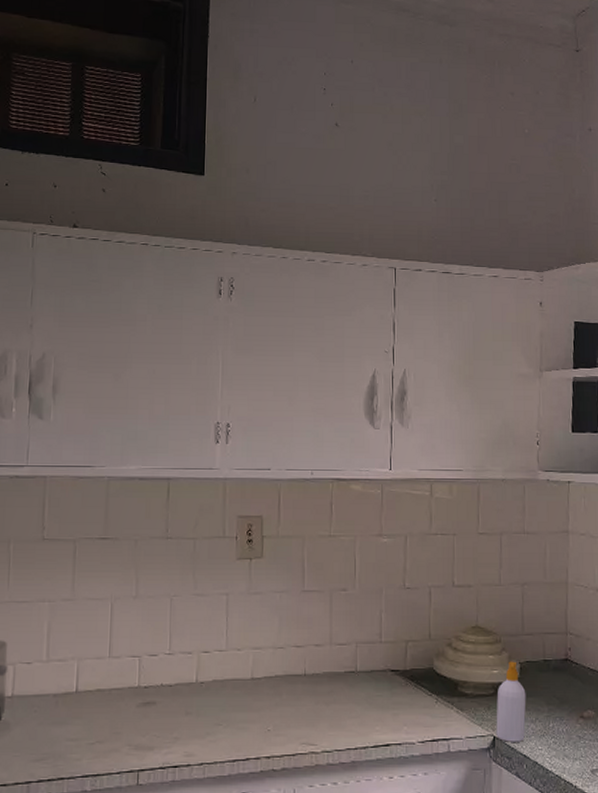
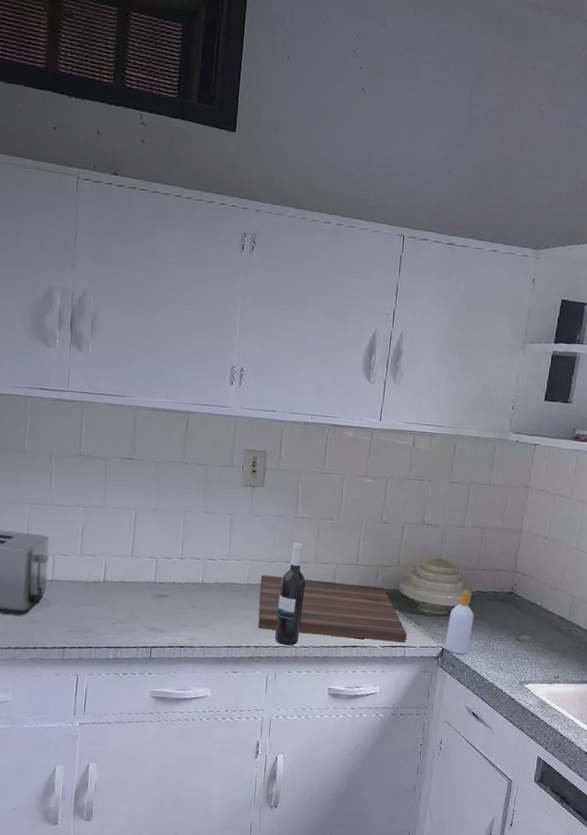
cutting board: none [267,665,449,736] -> present [258,575,407,644]
wine bottle: none [289,621,322,753] -> present [274,542,306,647]

